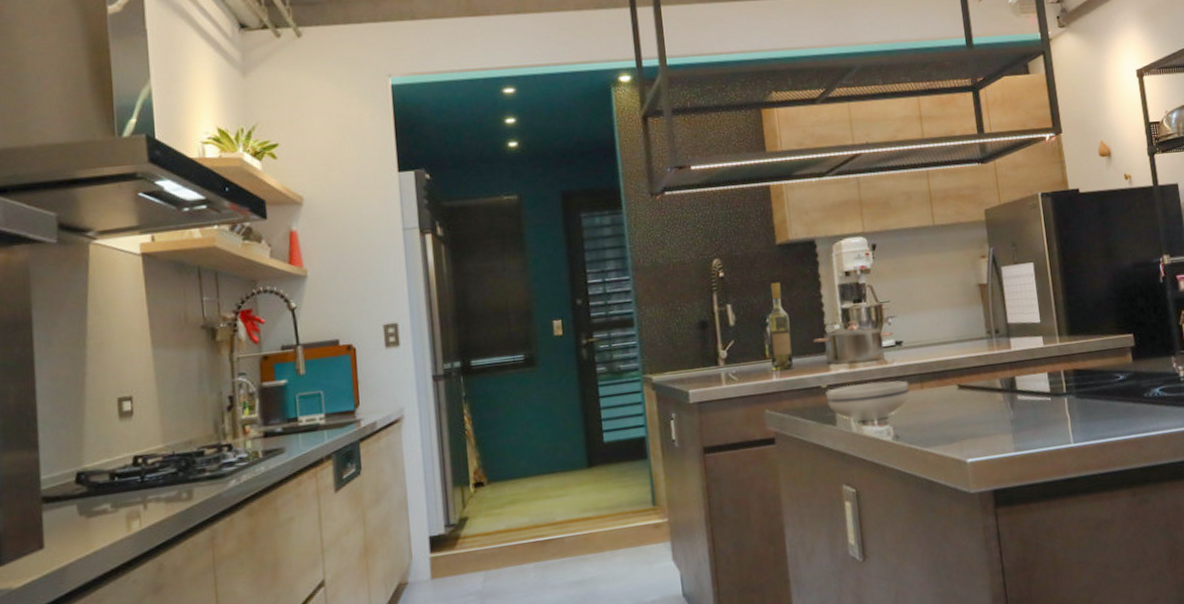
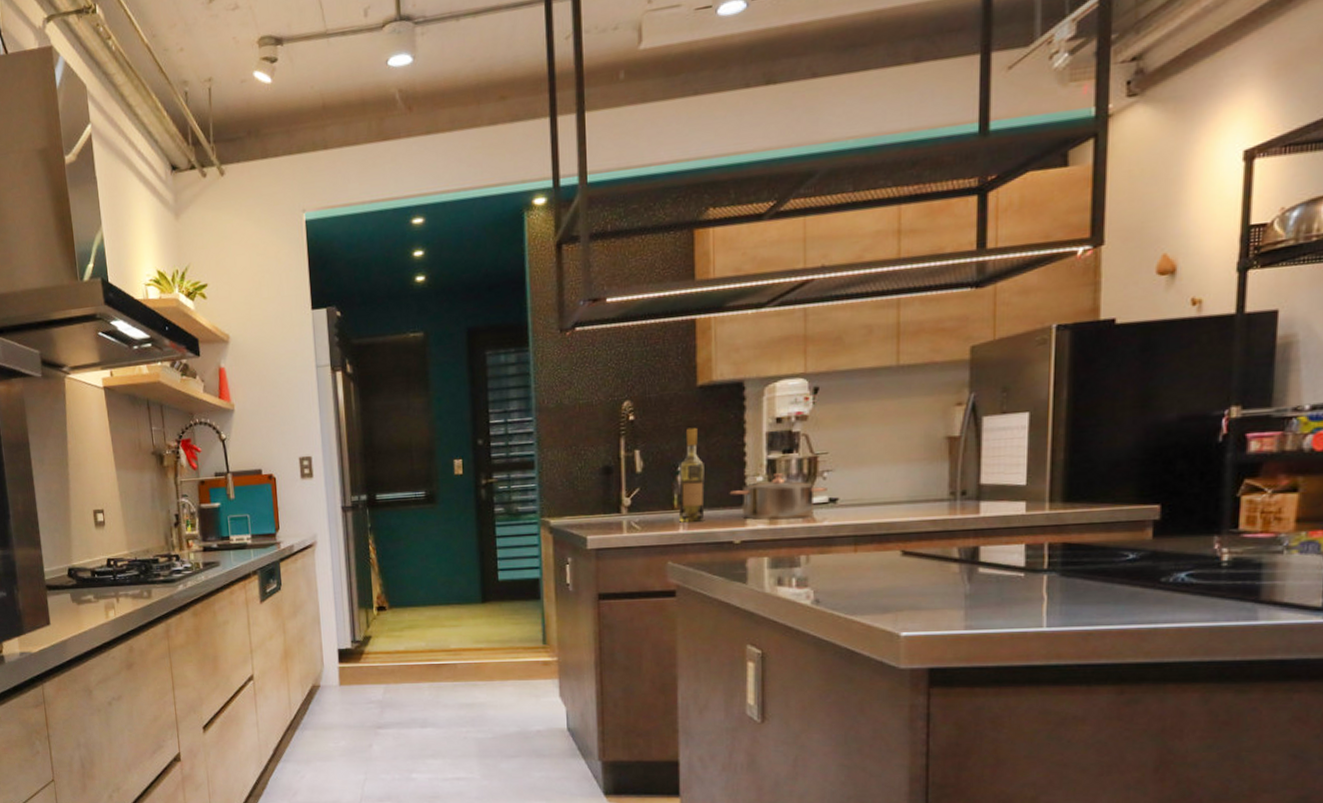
bowl: present [825,380,910,423] -> none [737,540,840,583]

